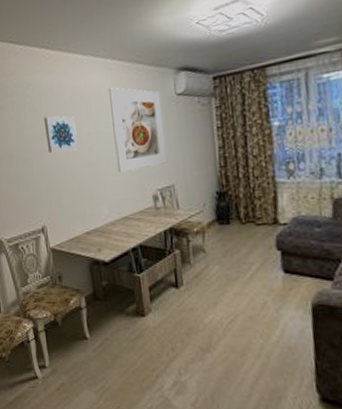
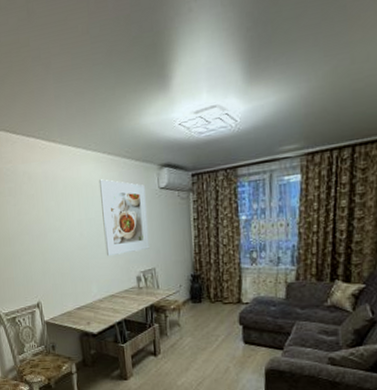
wall art: present [43,116,78,153] -> none [39,203,70,237]

